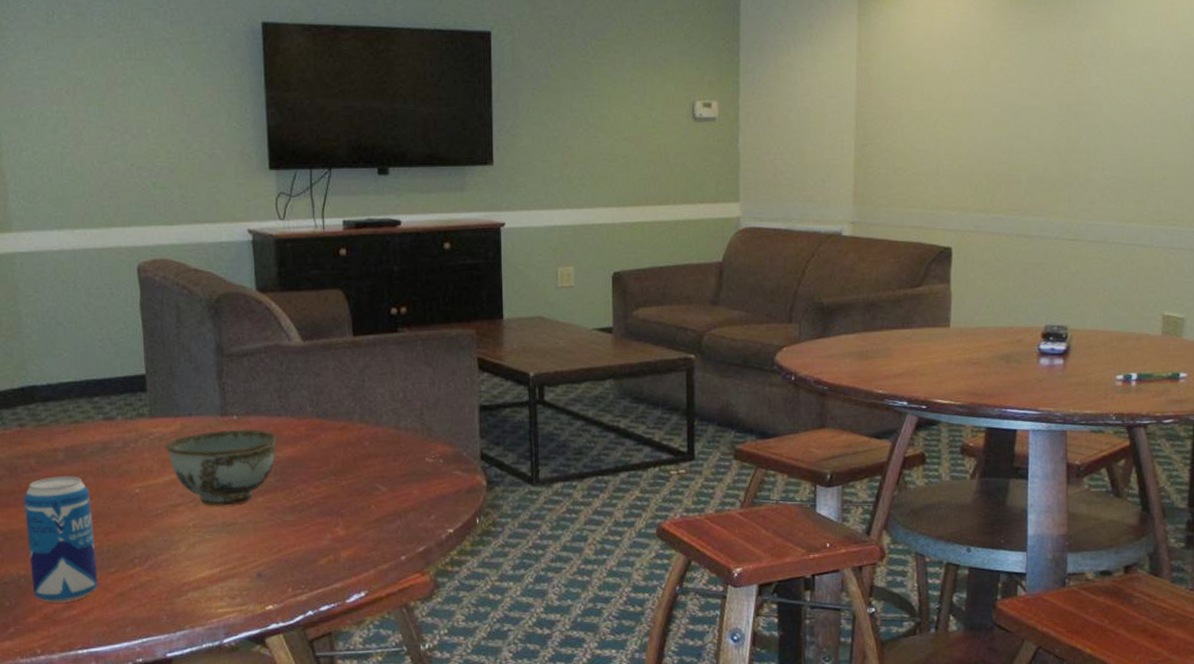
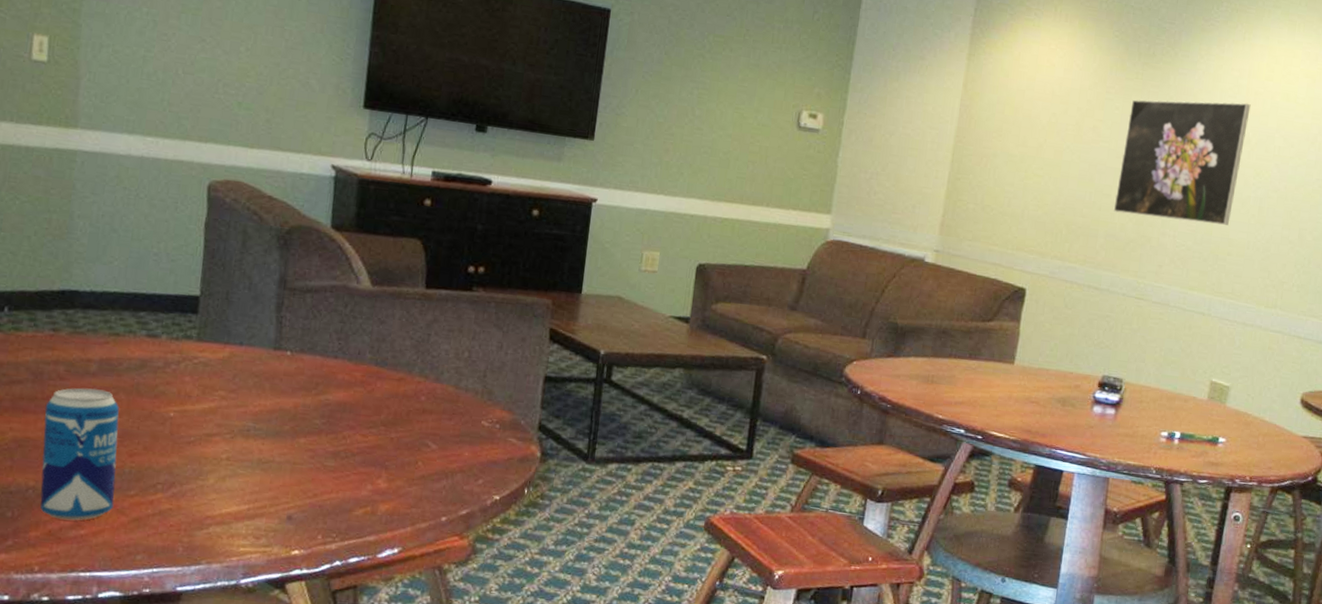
bowl: present [165,429,276,506] -> none [209,364,329,443]
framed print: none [1033,15,1168,153] -> present [1113,99,1251,225]

